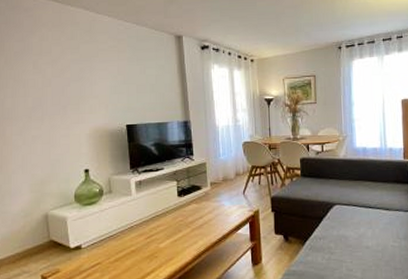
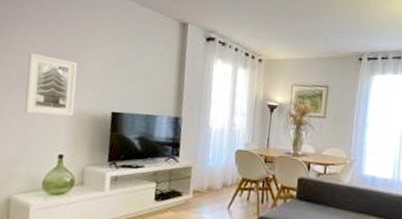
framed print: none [41,82,91,137] -> present [24,53,78,117]

